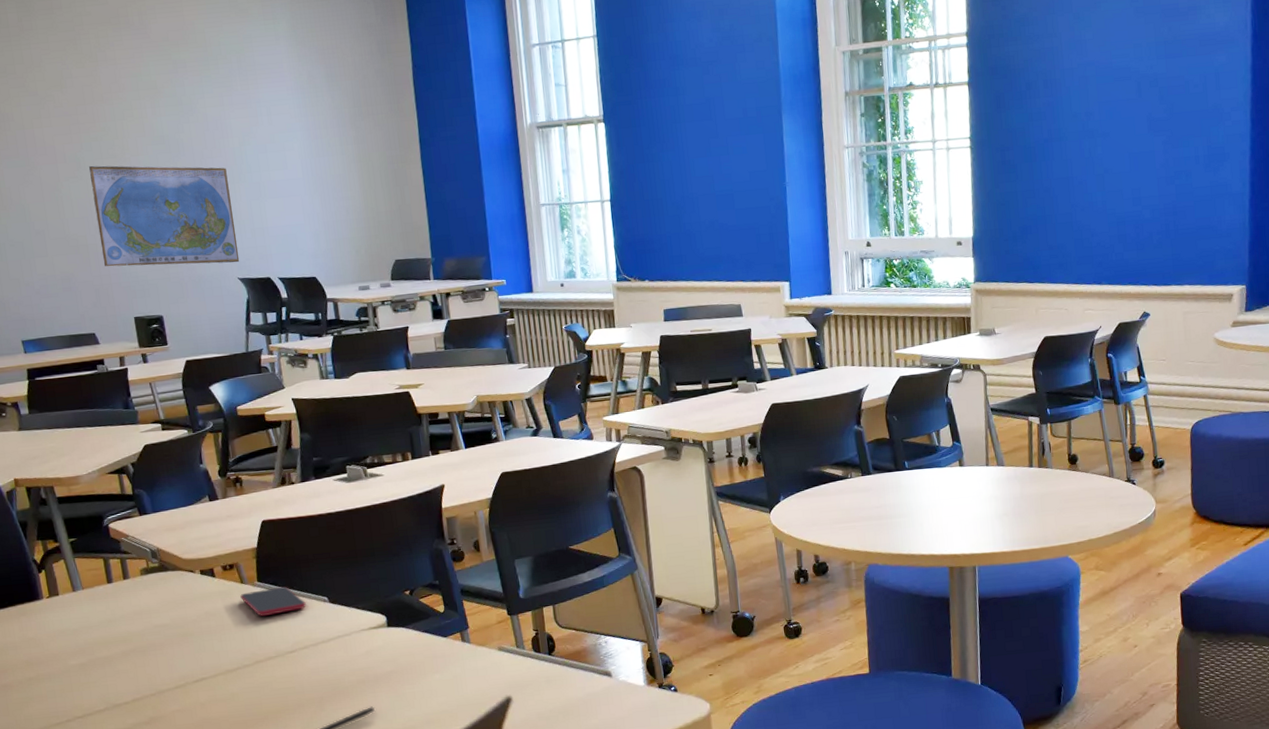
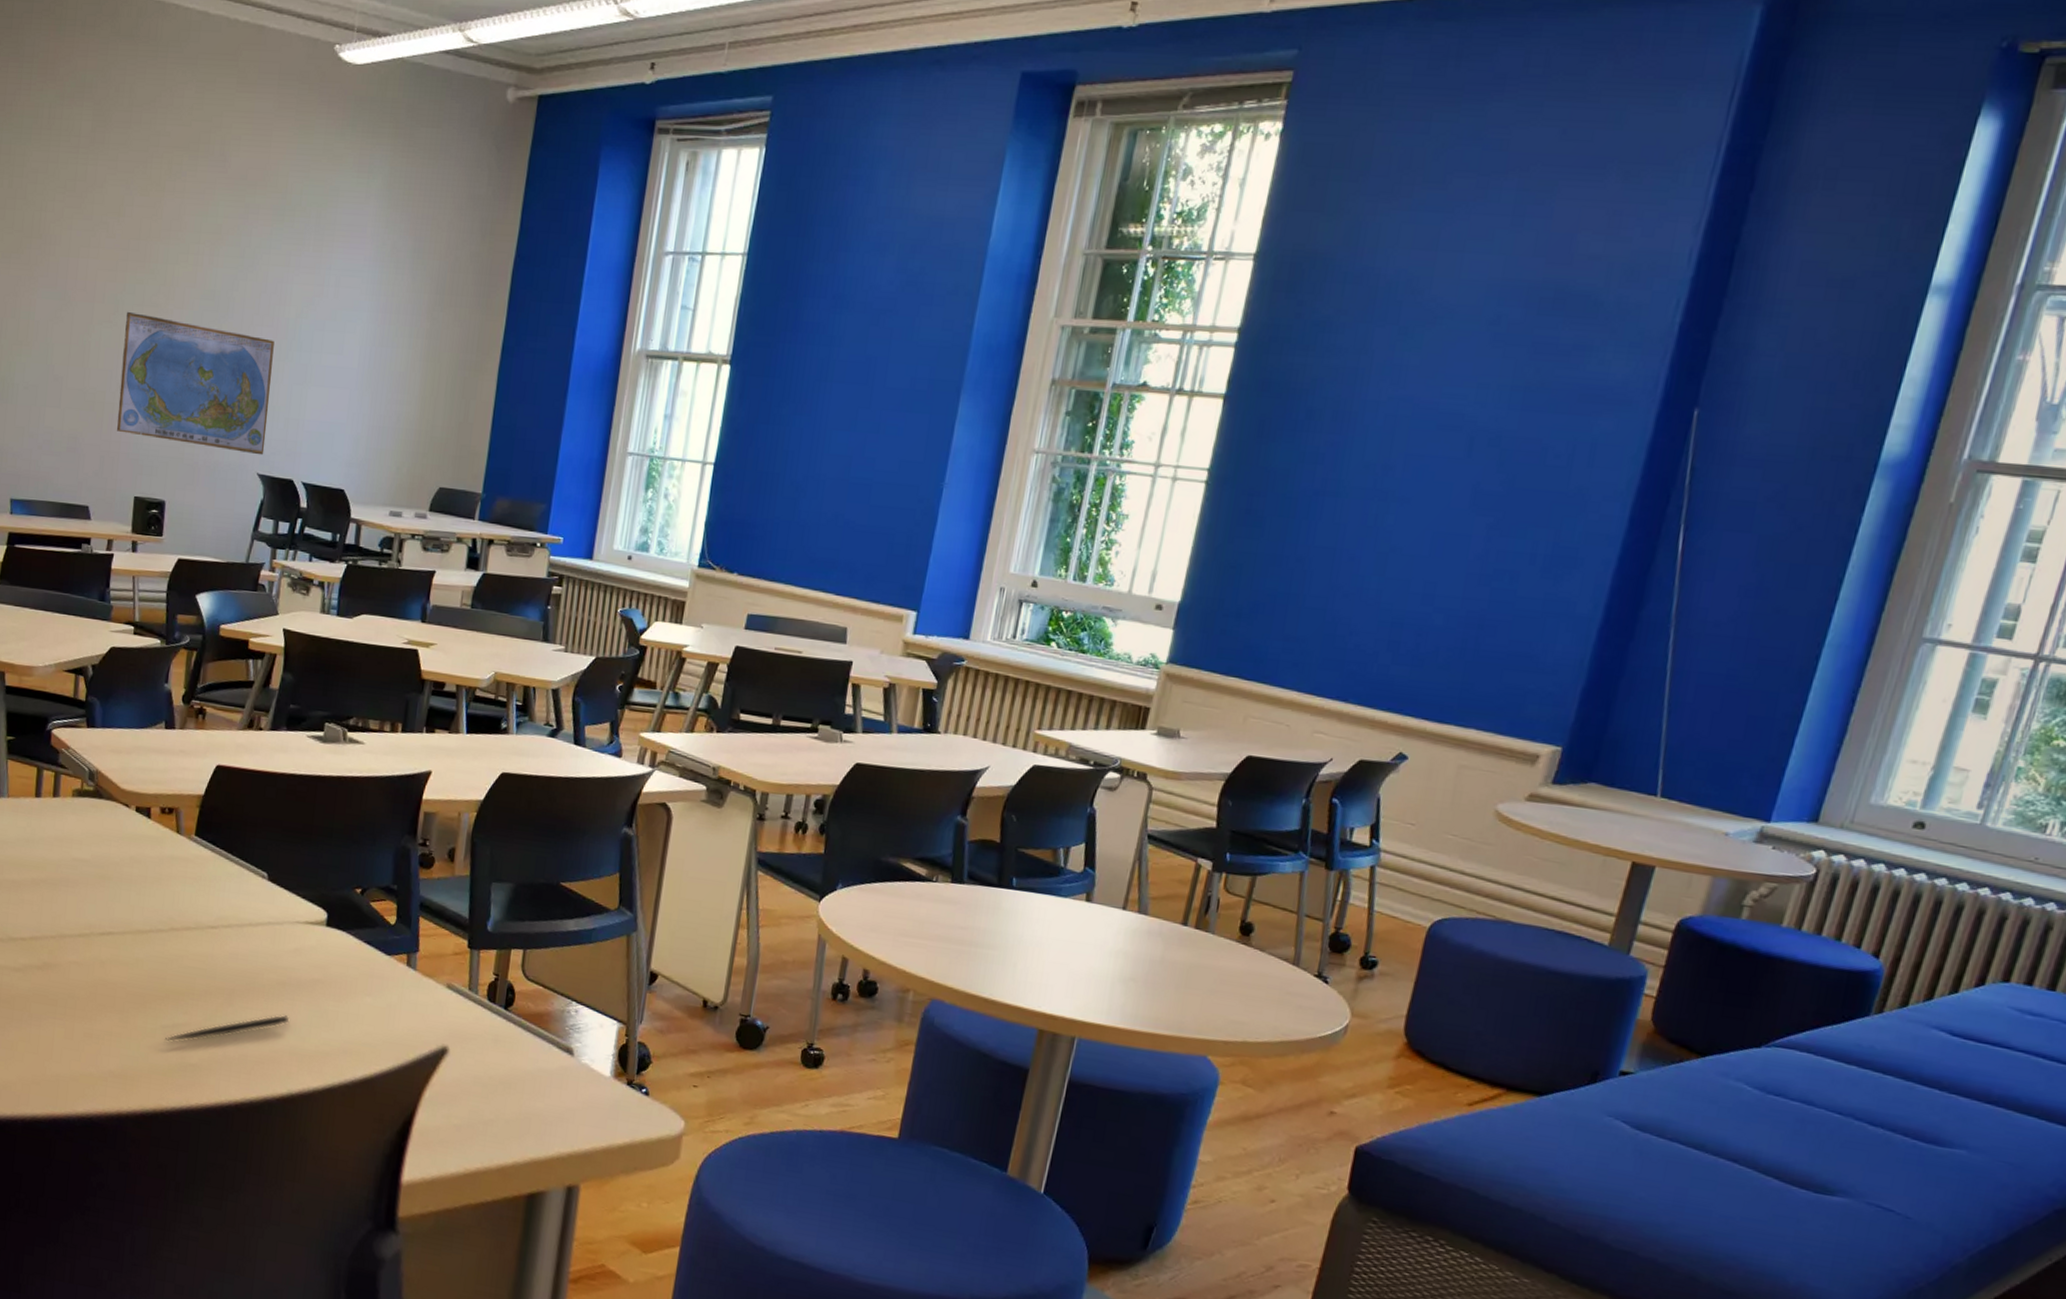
smartphone: present [240,586,306,617] -> none [172,845,242,881]

